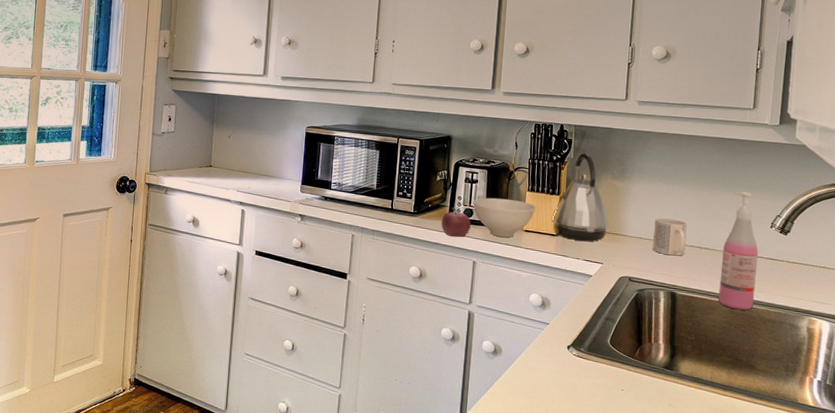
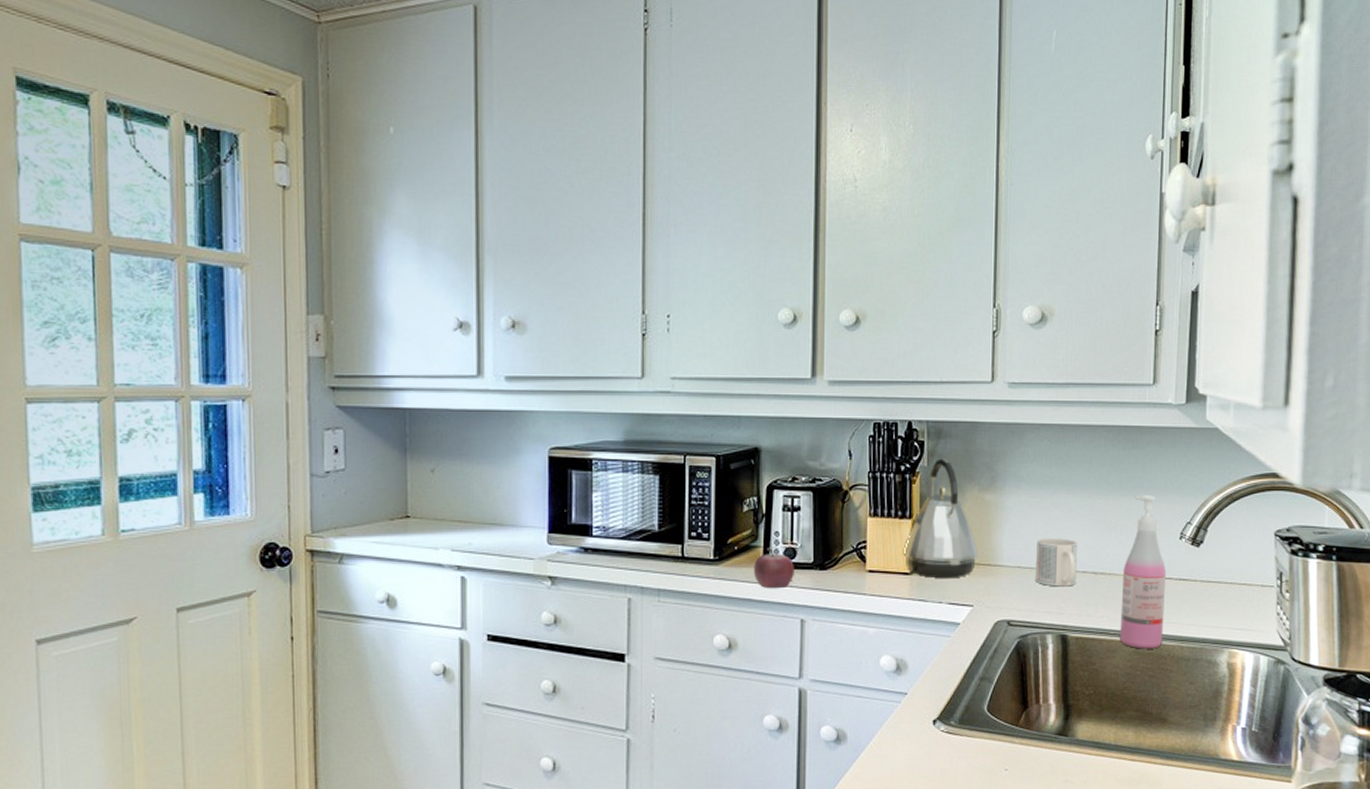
bowl: present [472,197,536,237] -> none [795,529,882,582]

